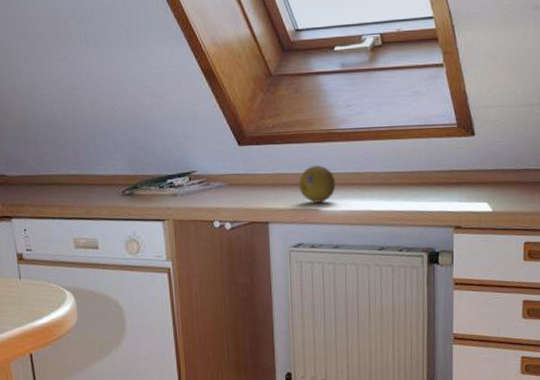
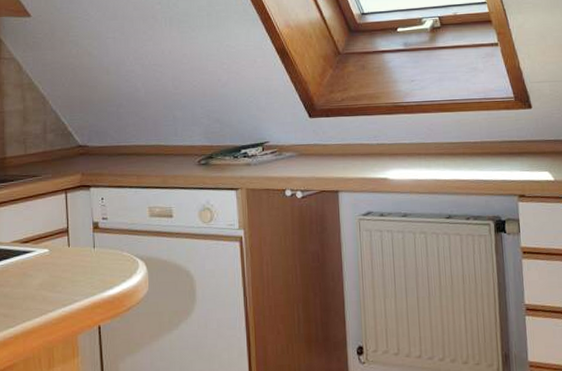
fruit: present [298,165,336,203] -> none [366,135,403,172]

